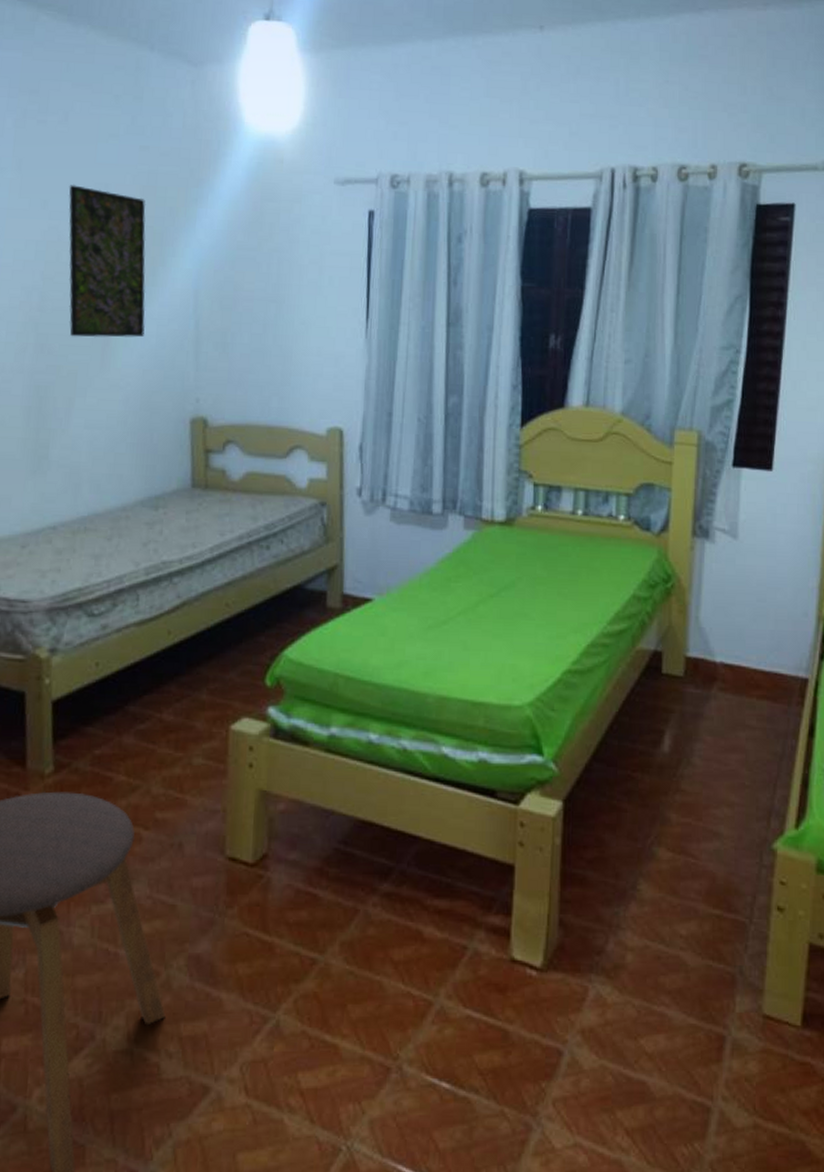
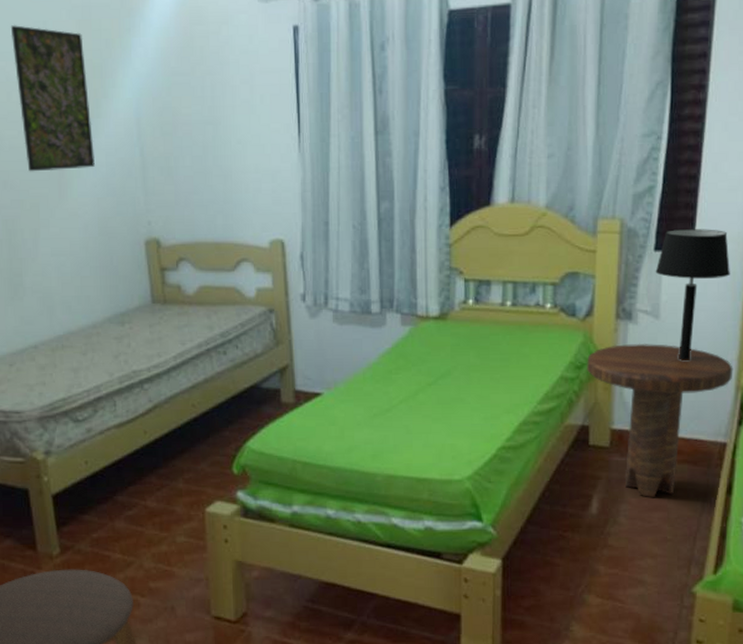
side table: none [661,563,814,736] -> present [587,343,733,497]
table lamp: none [733,446,810,585] -> present [655,229,730,360]

